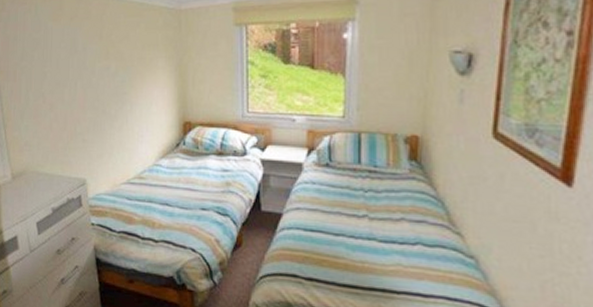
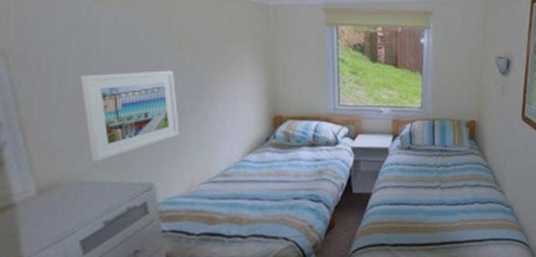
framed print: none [39,77,106,156] -> present [80,70,180,161]

